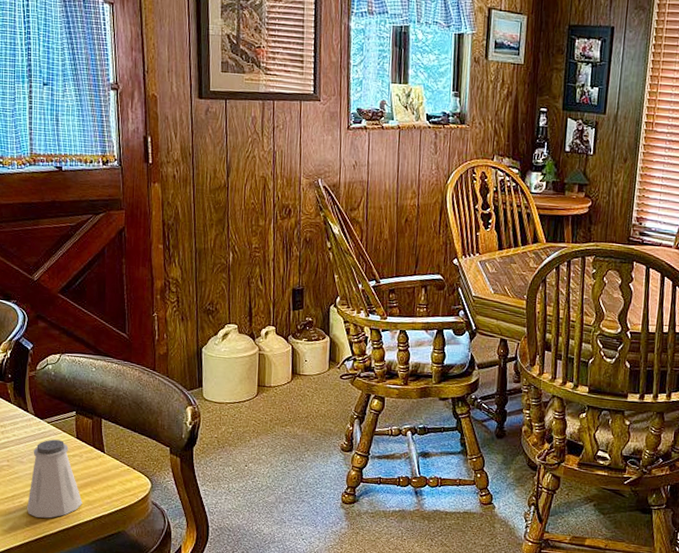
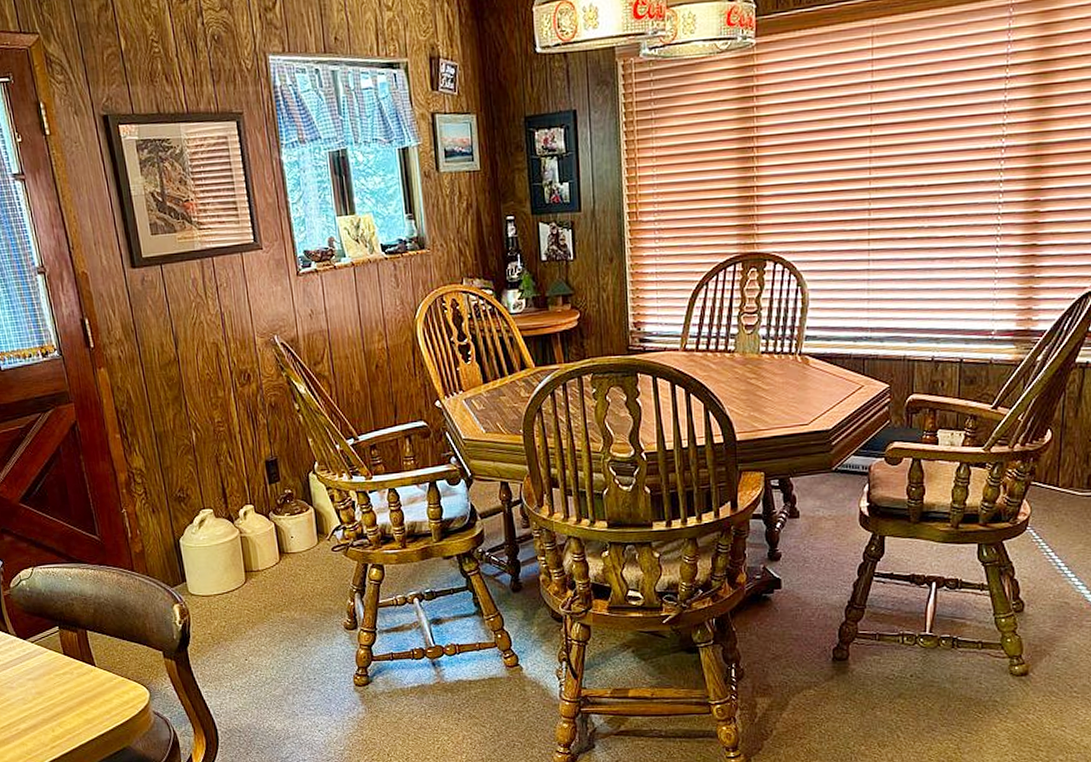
saltshaker: present [27,439,82,519] -> none [21,659,82,744]

